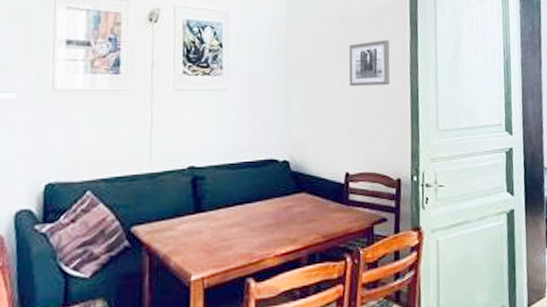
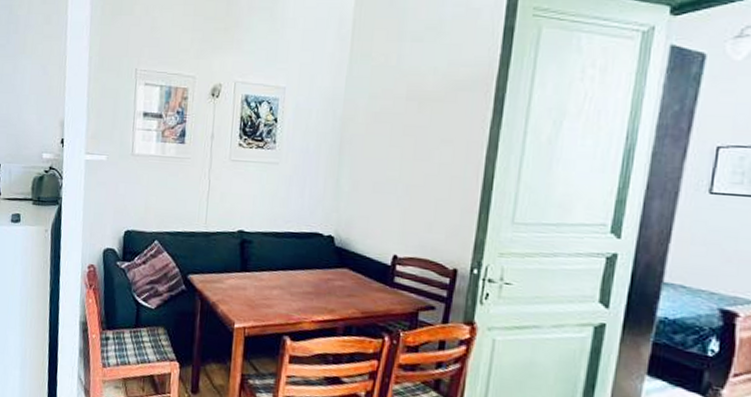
wall art: present [349,40,391,87] -> none [409,118,464,170]

